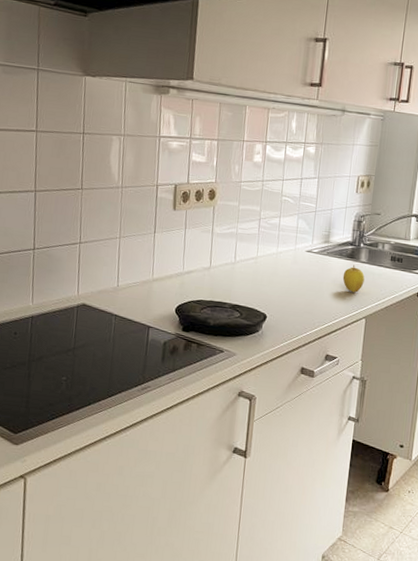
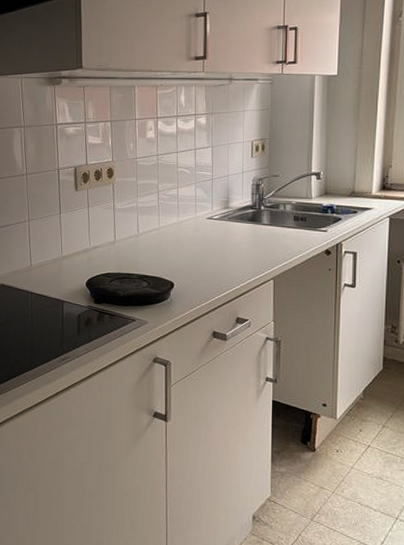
apple: present [342,264,365,293] -> none [246,227,268,255]

